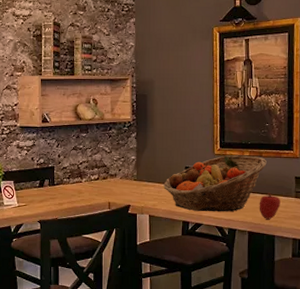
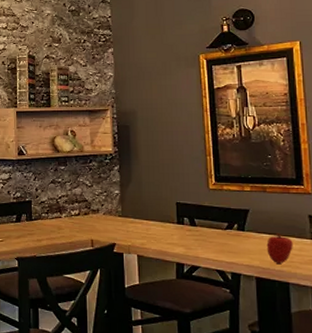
fruit basket: present [163,155,267,212] -> none [152,190,272,254]

